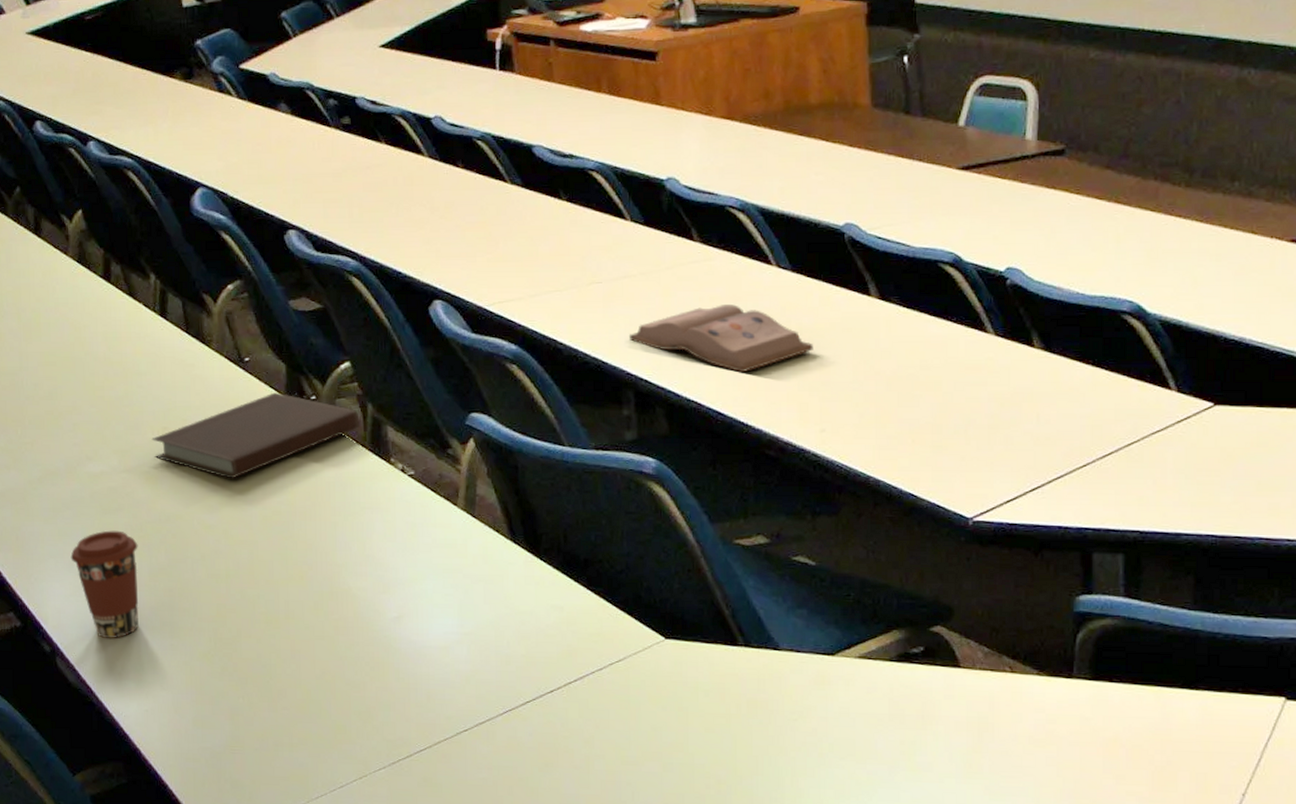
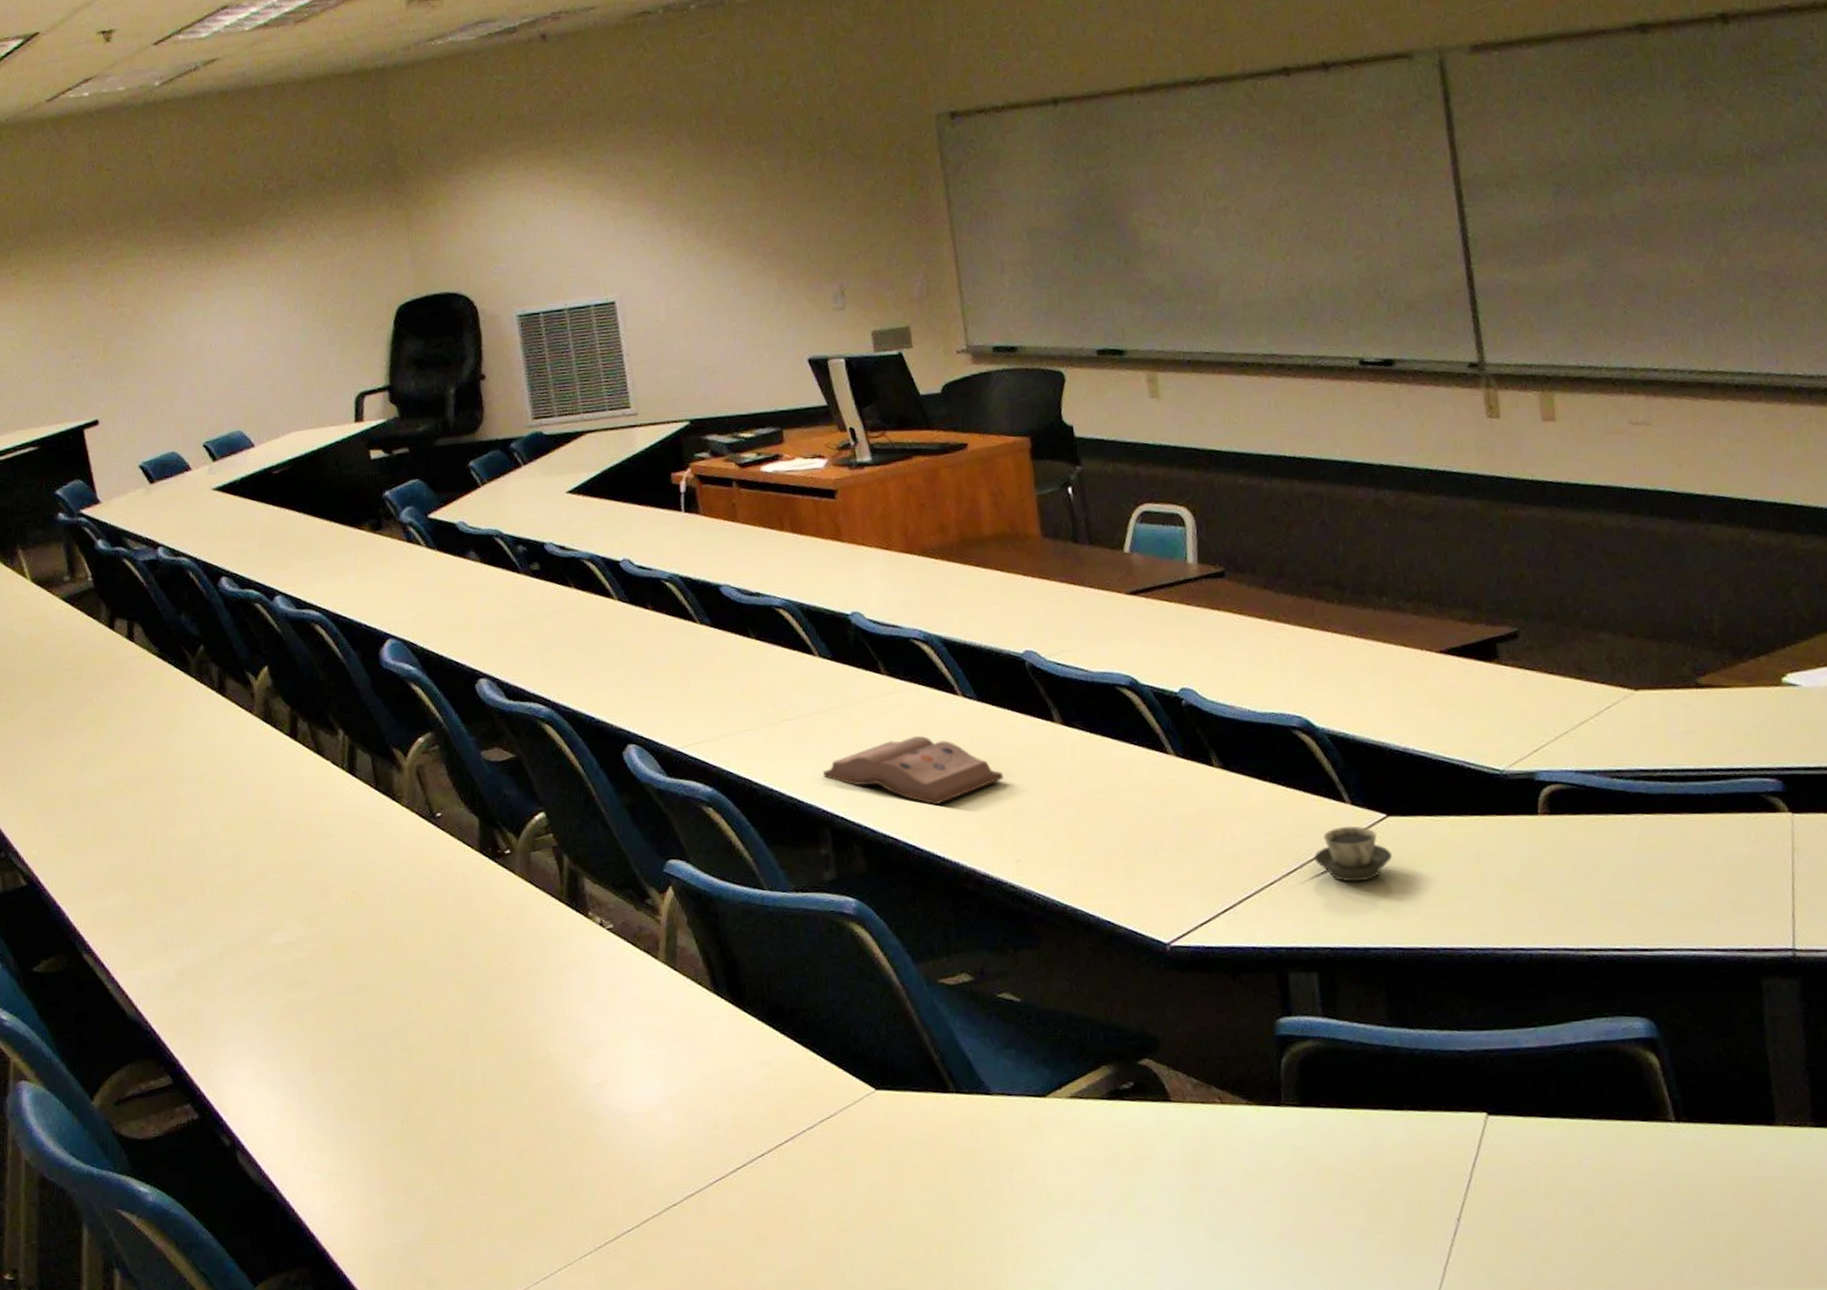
coffee cup: present [70,530,139,639] -> none [253,1006,327,1128]
notebook: present [151,392,360,479] -> none [340,848,556,943]
cup: none [1132,414,1214,469] -> present [1314,826,1392,882]

